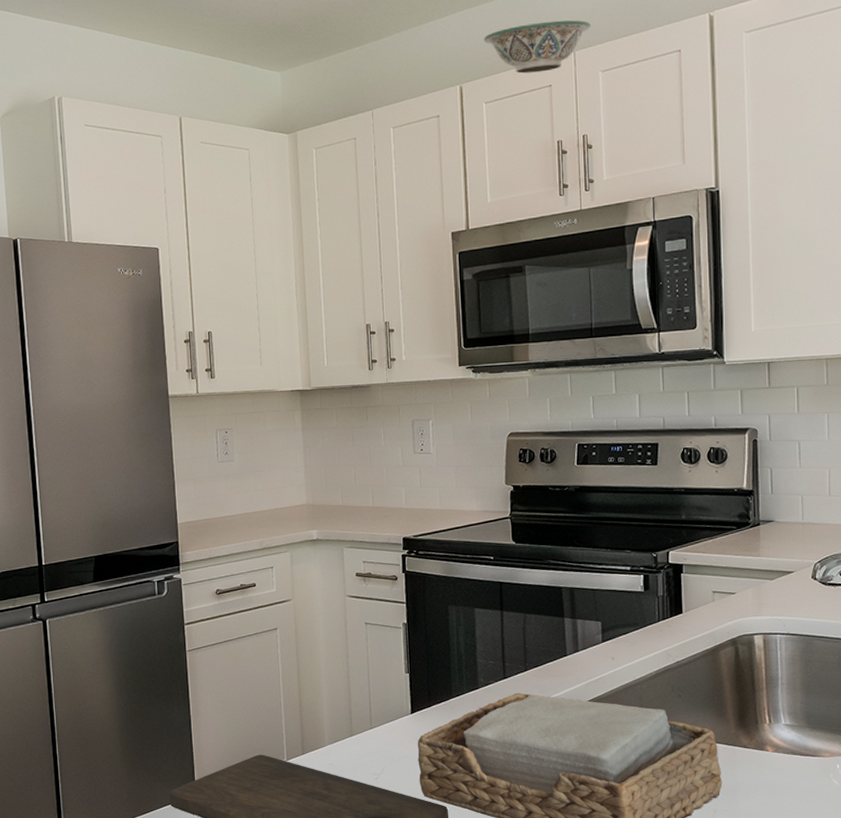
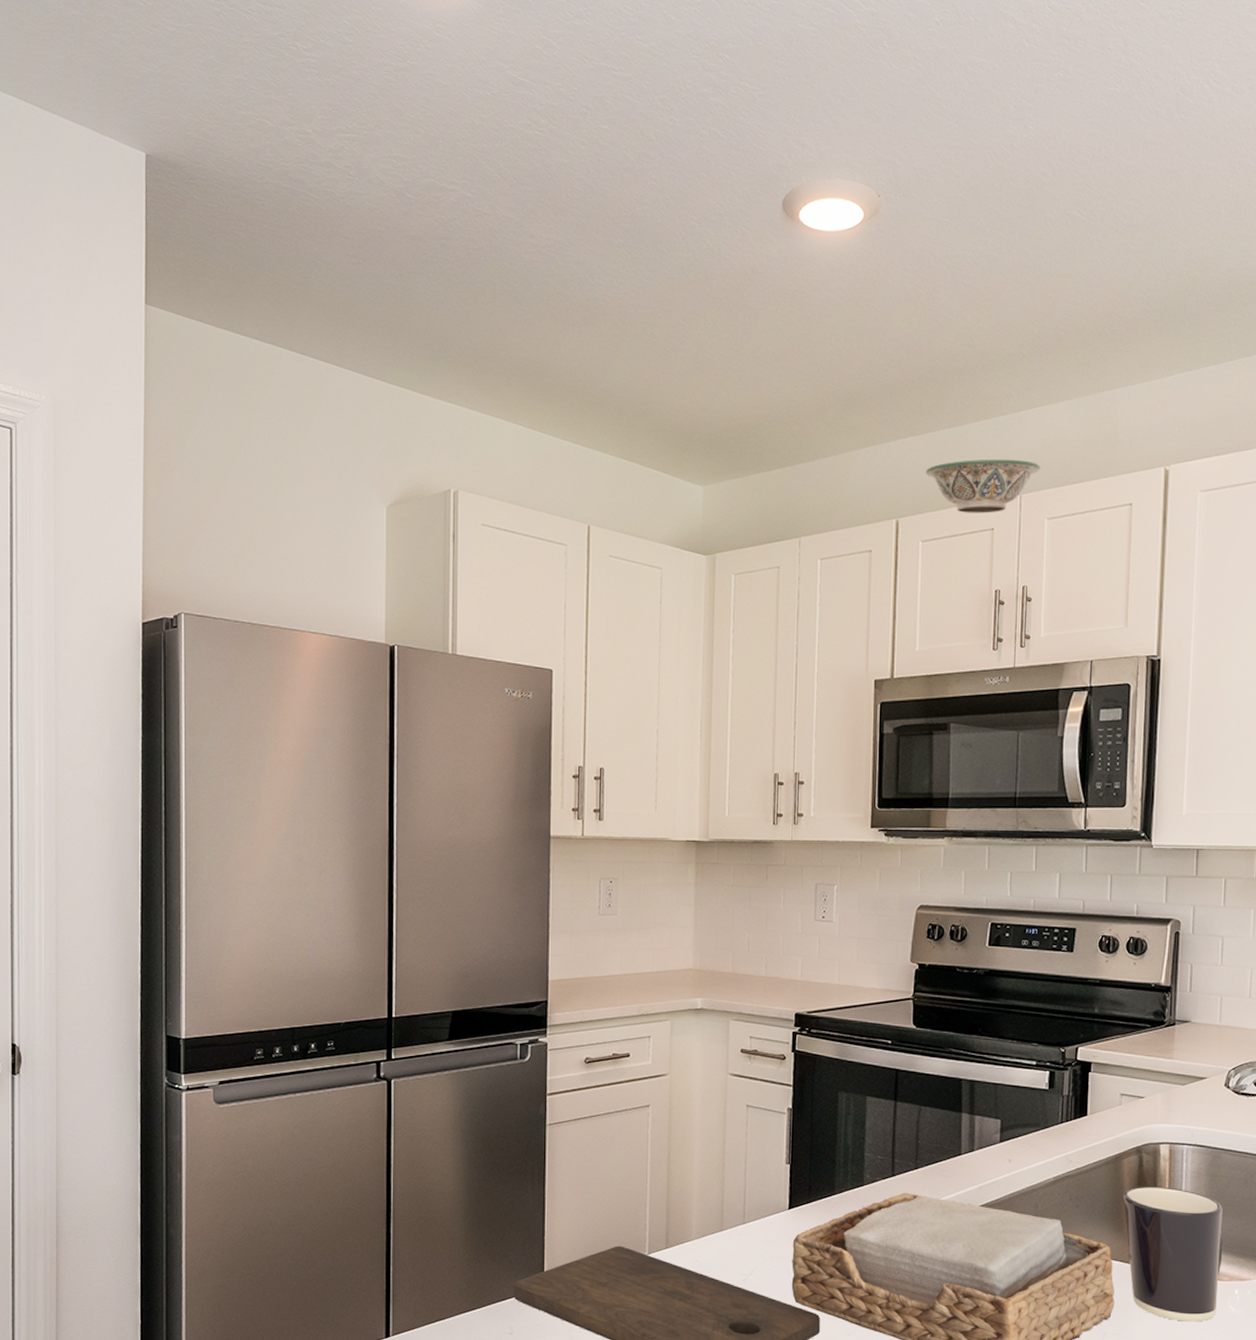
mug: none [722,674,822,796] -> present [1123,1186,1223,1322]

